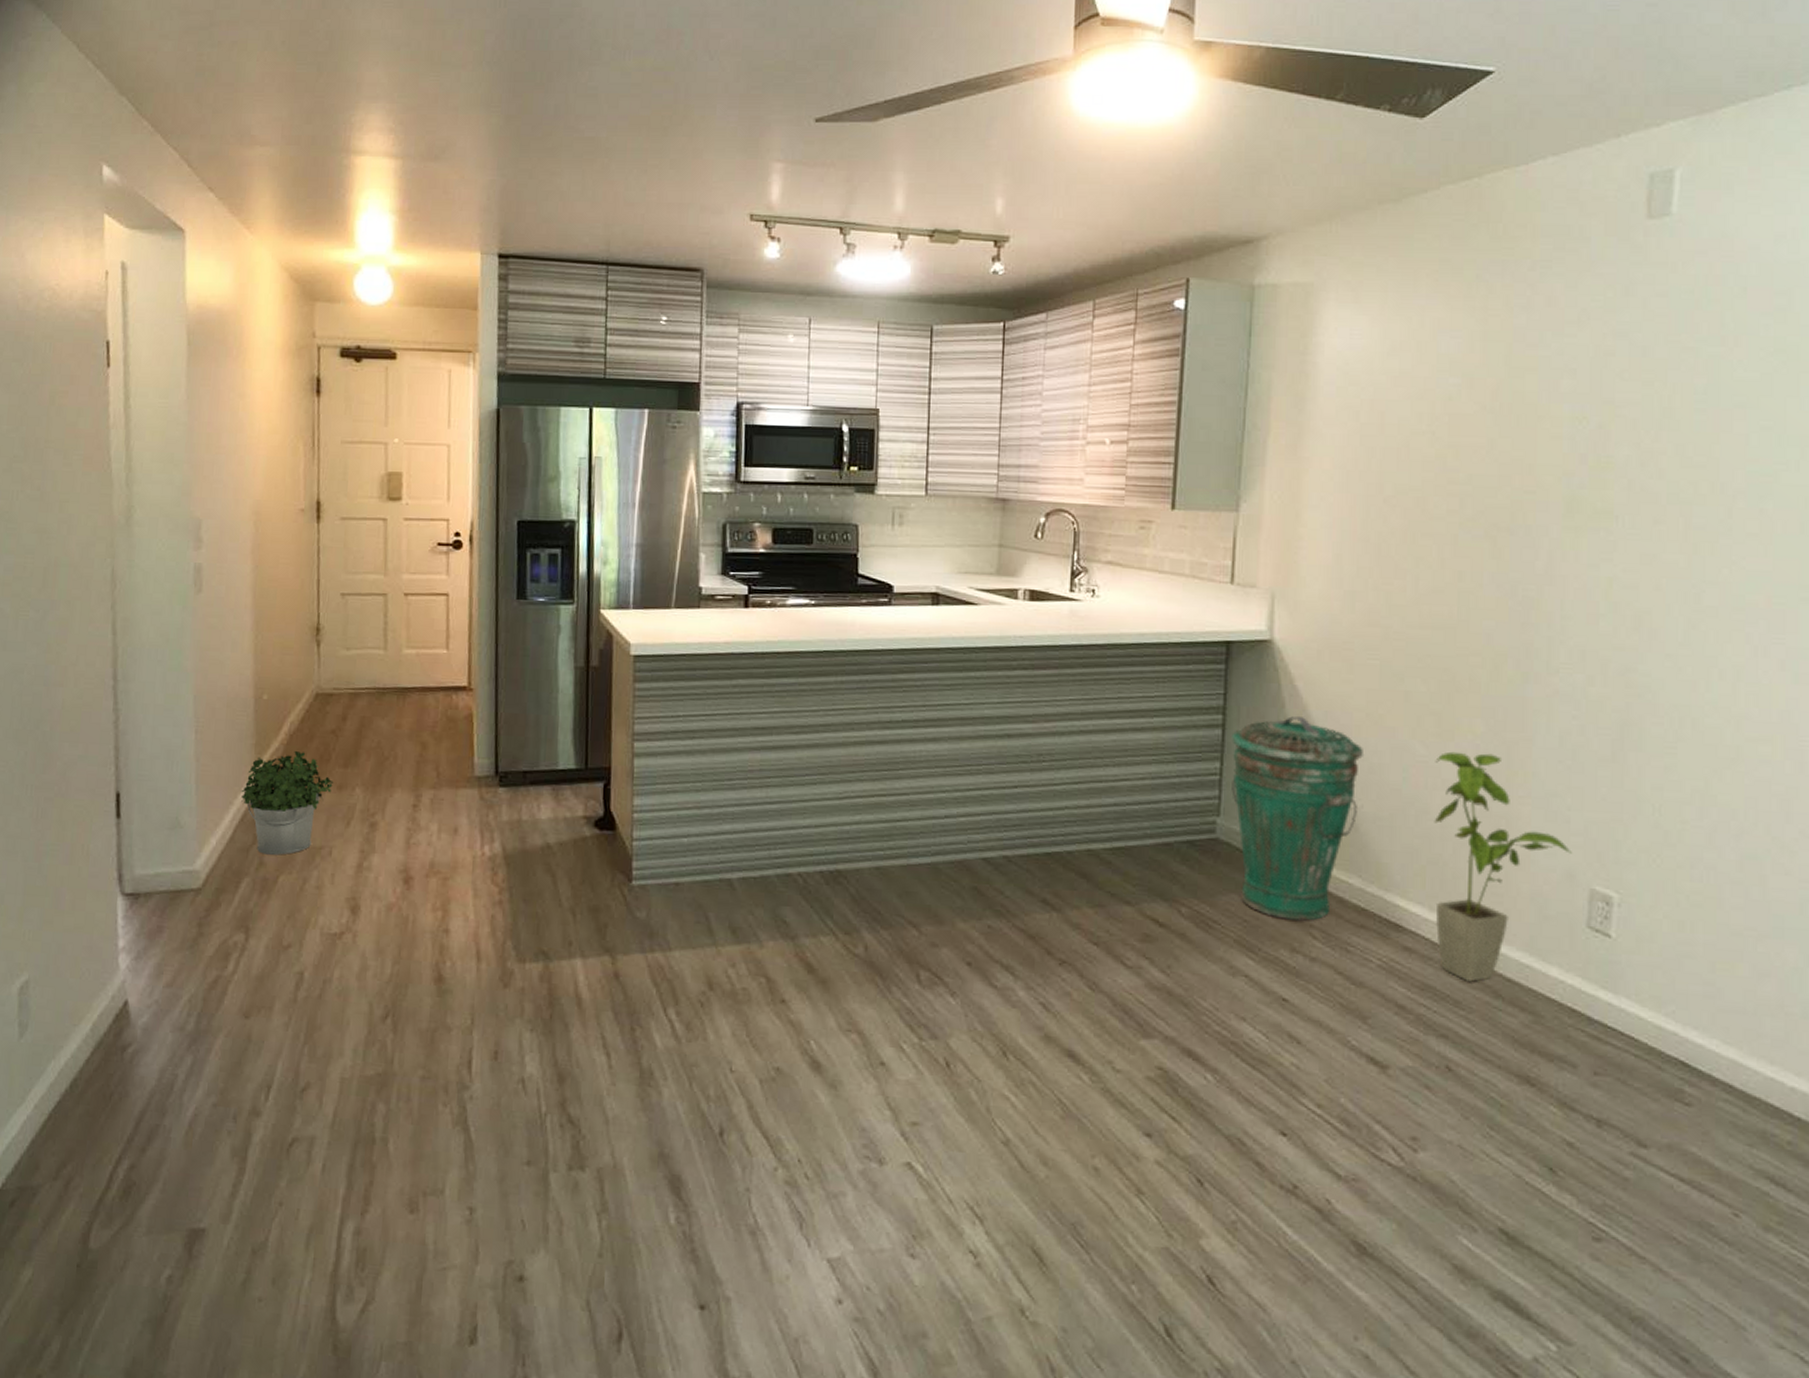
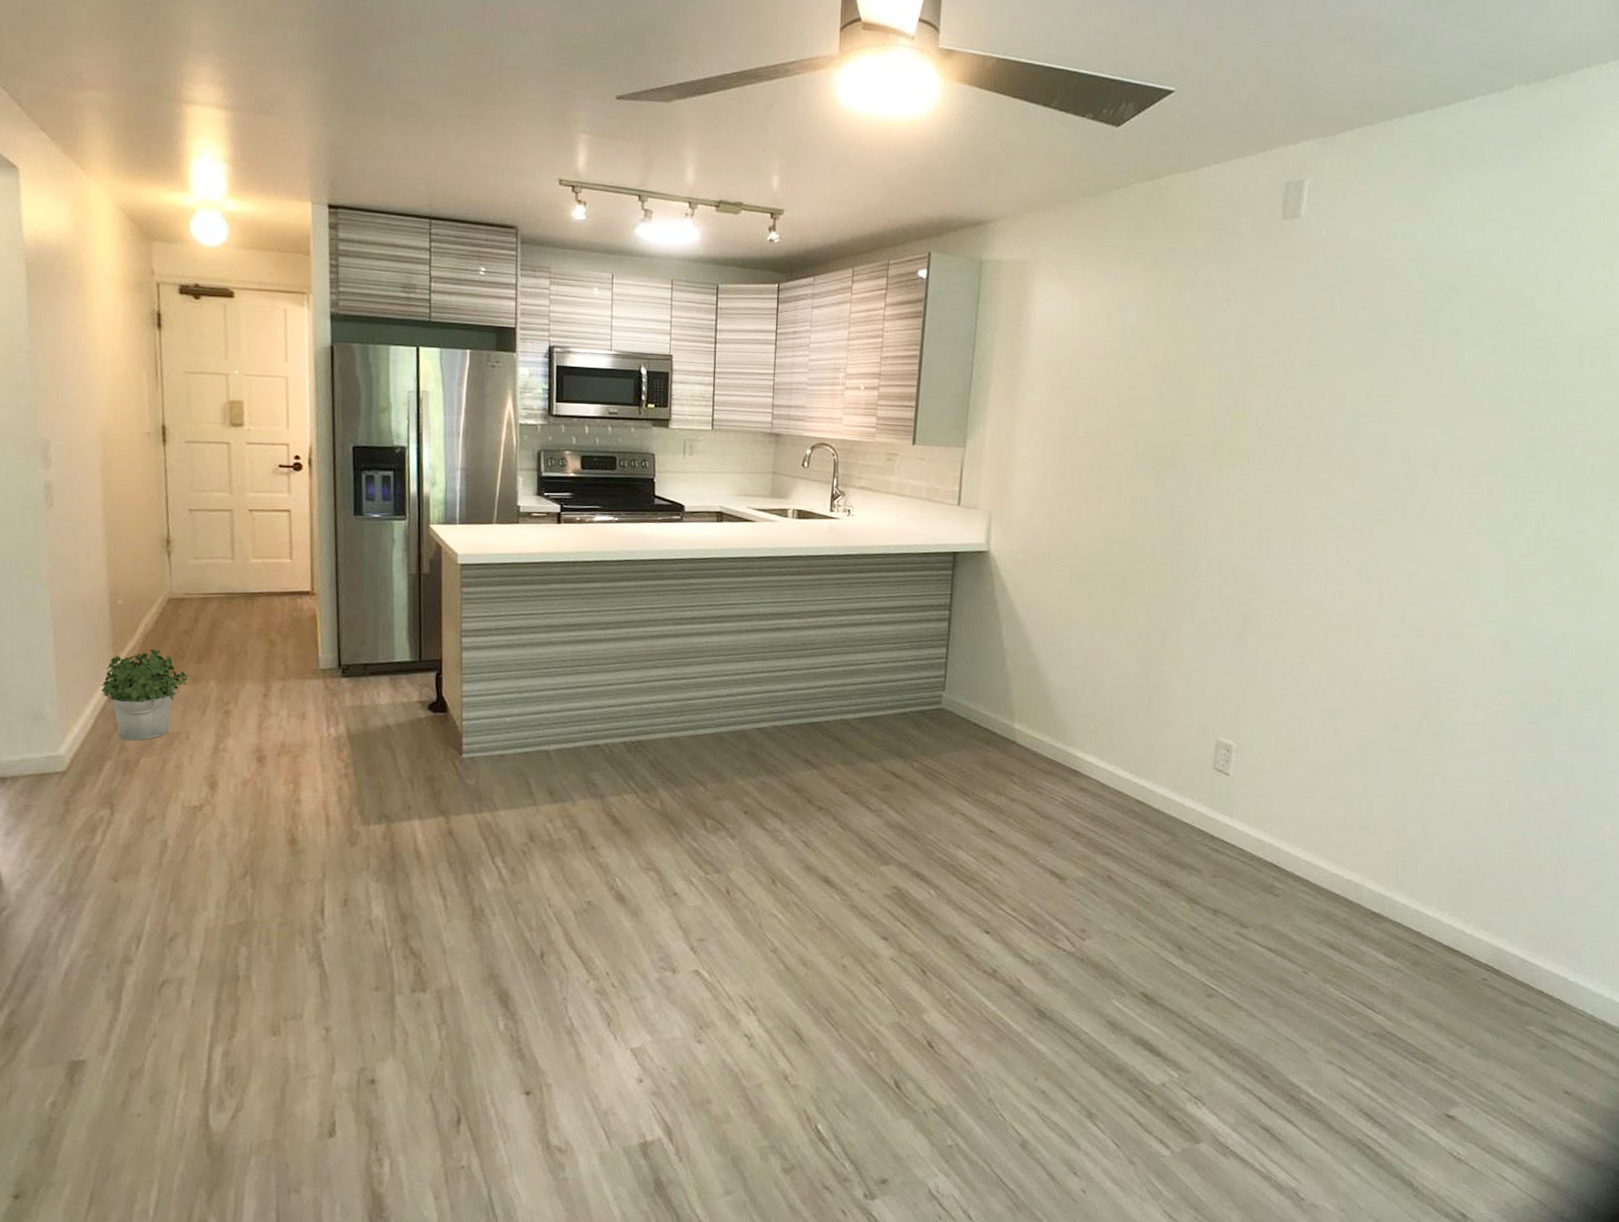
trash can: present [1231,715,1363,921] -> none [954,611,1055,770]
house plant: present [1434,751,1572,982] -> none [1104,638,1205,812]

